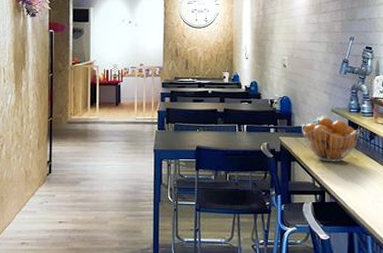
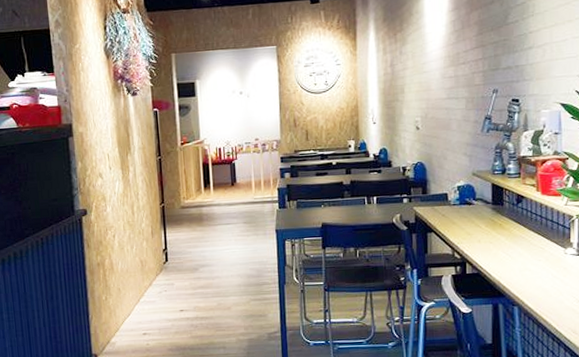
fruit basket: present [302,117,361,162] -> none [439,181,506,231]

